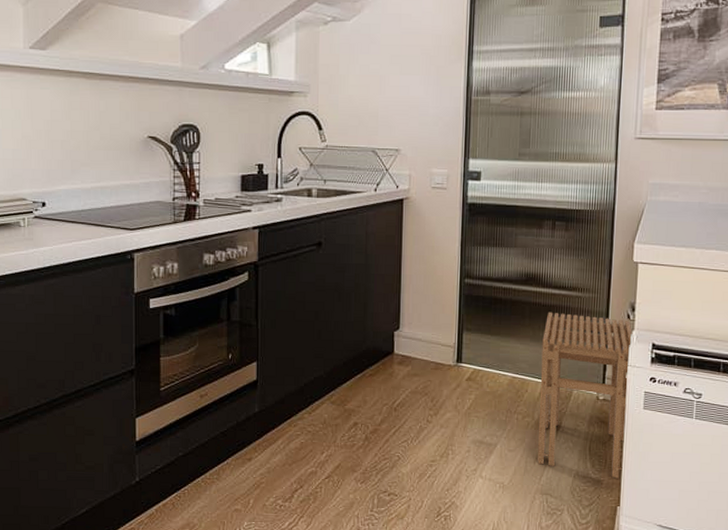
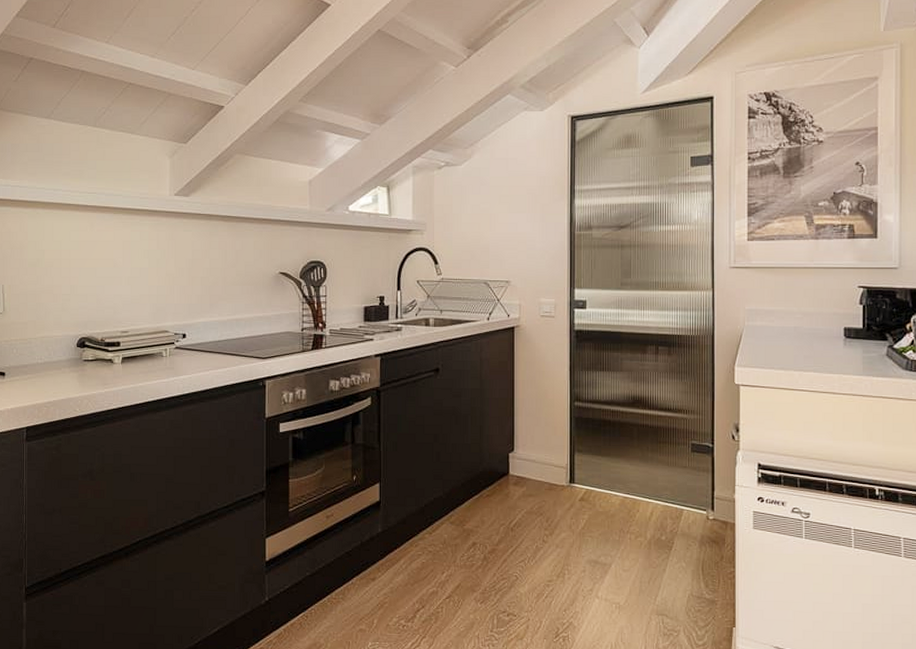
stool: present [537,312,633,479] -> none [651,433,739,599]

